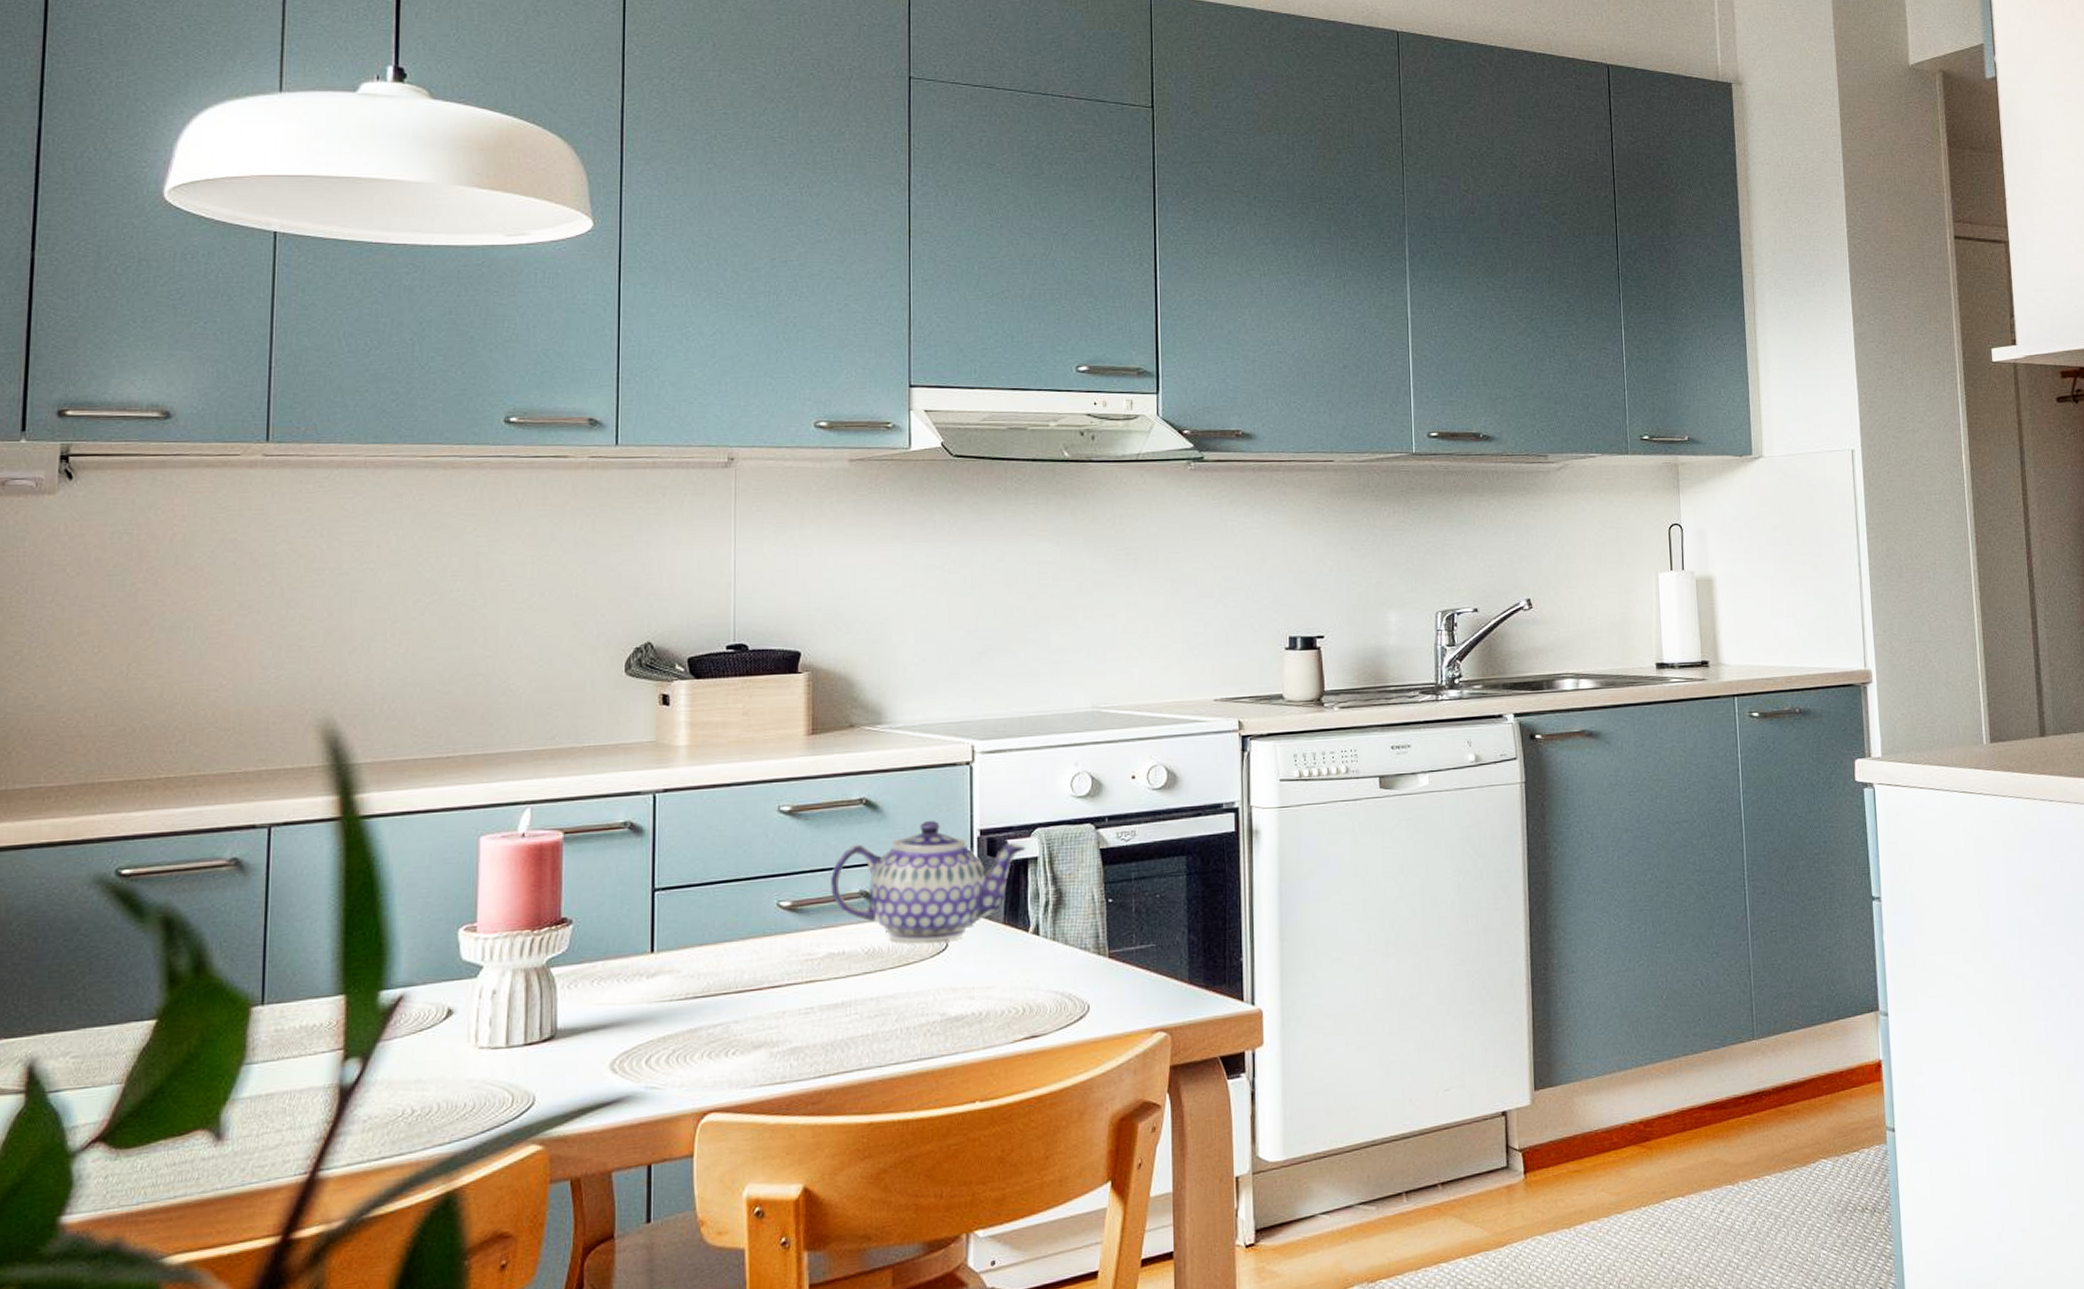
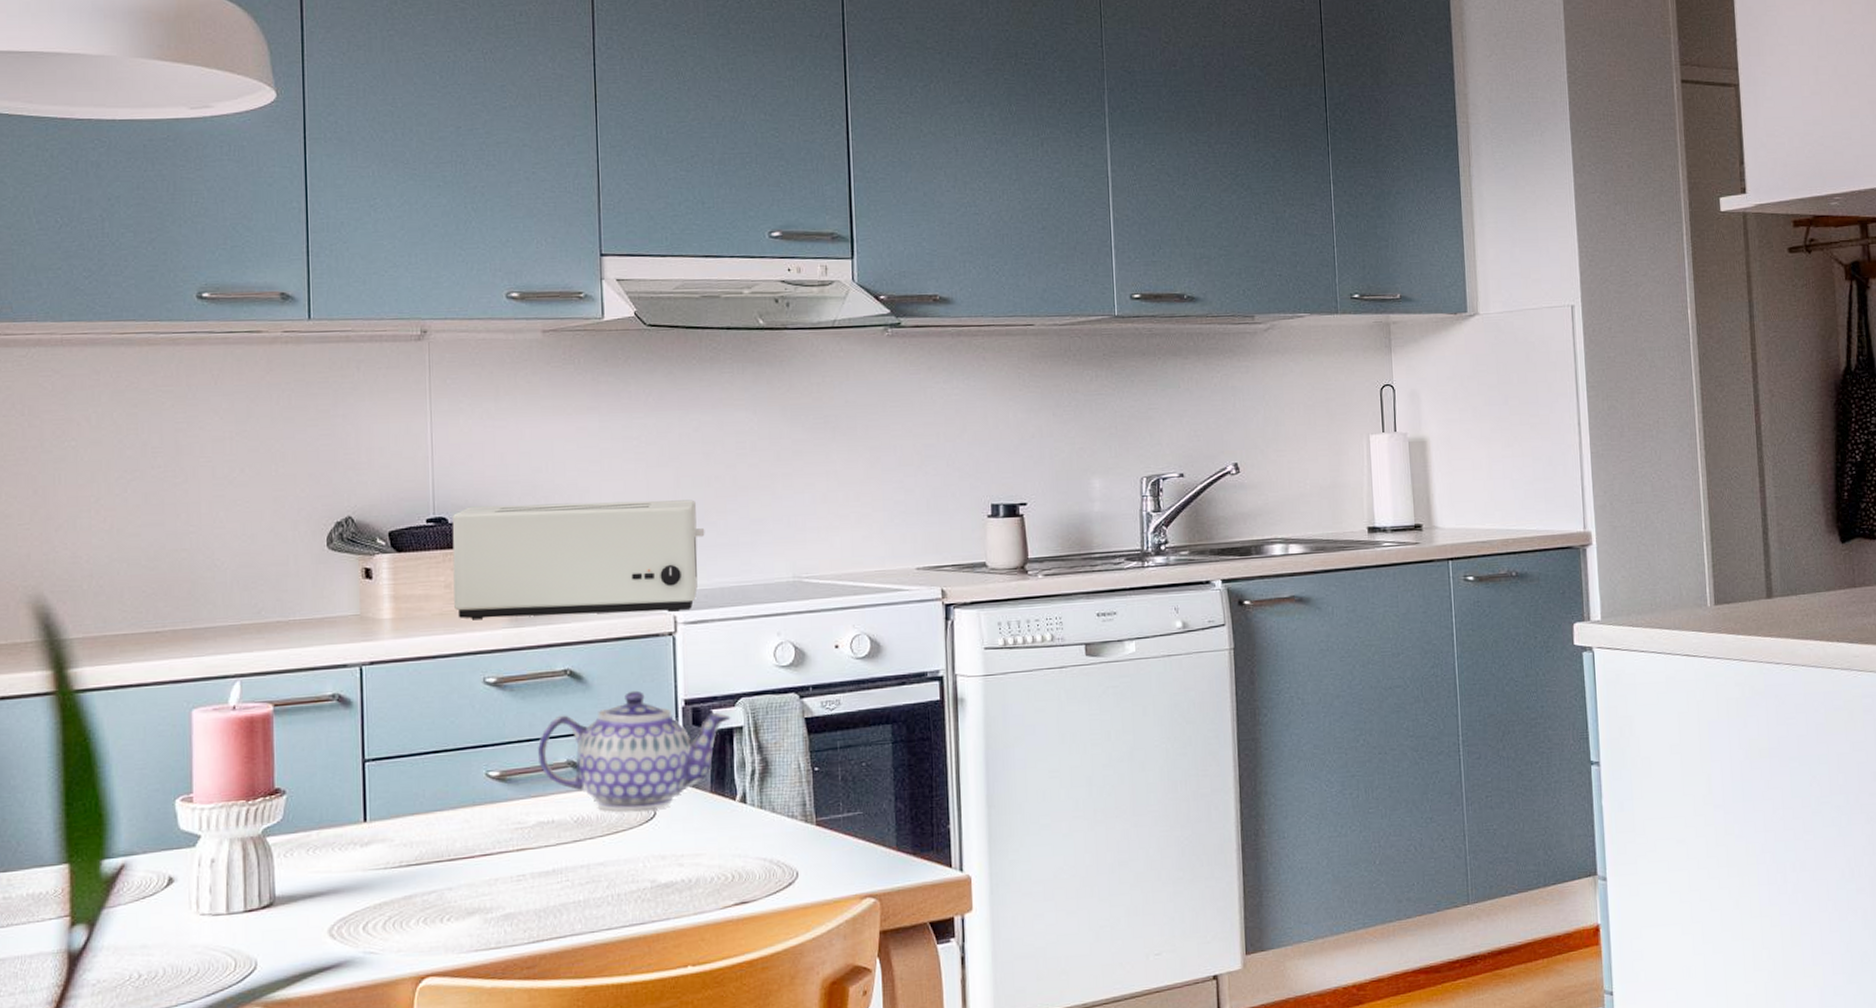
toaster: none [751,629,1005,747] -> present [452,499,705,619]

